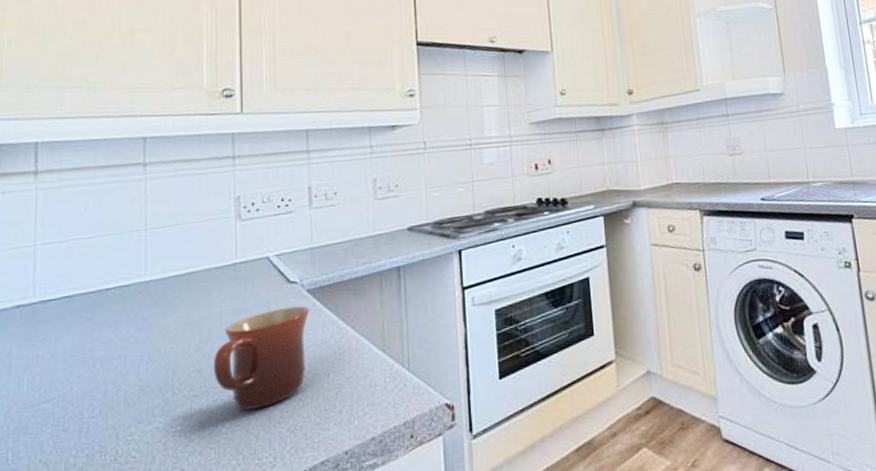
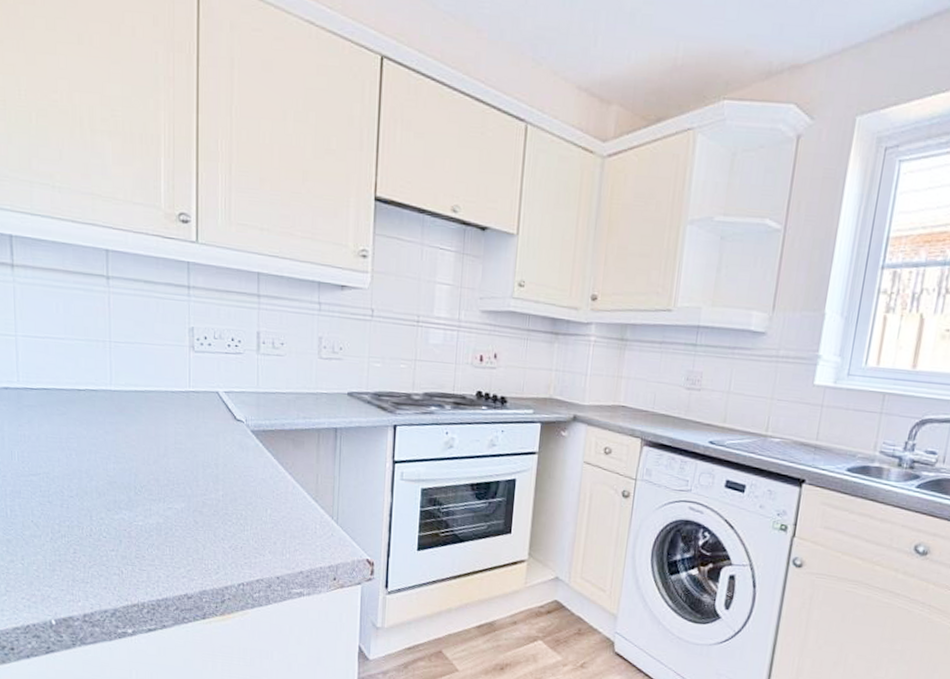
mug: present [213,306,310,410] -> none [168,441,253,524]

